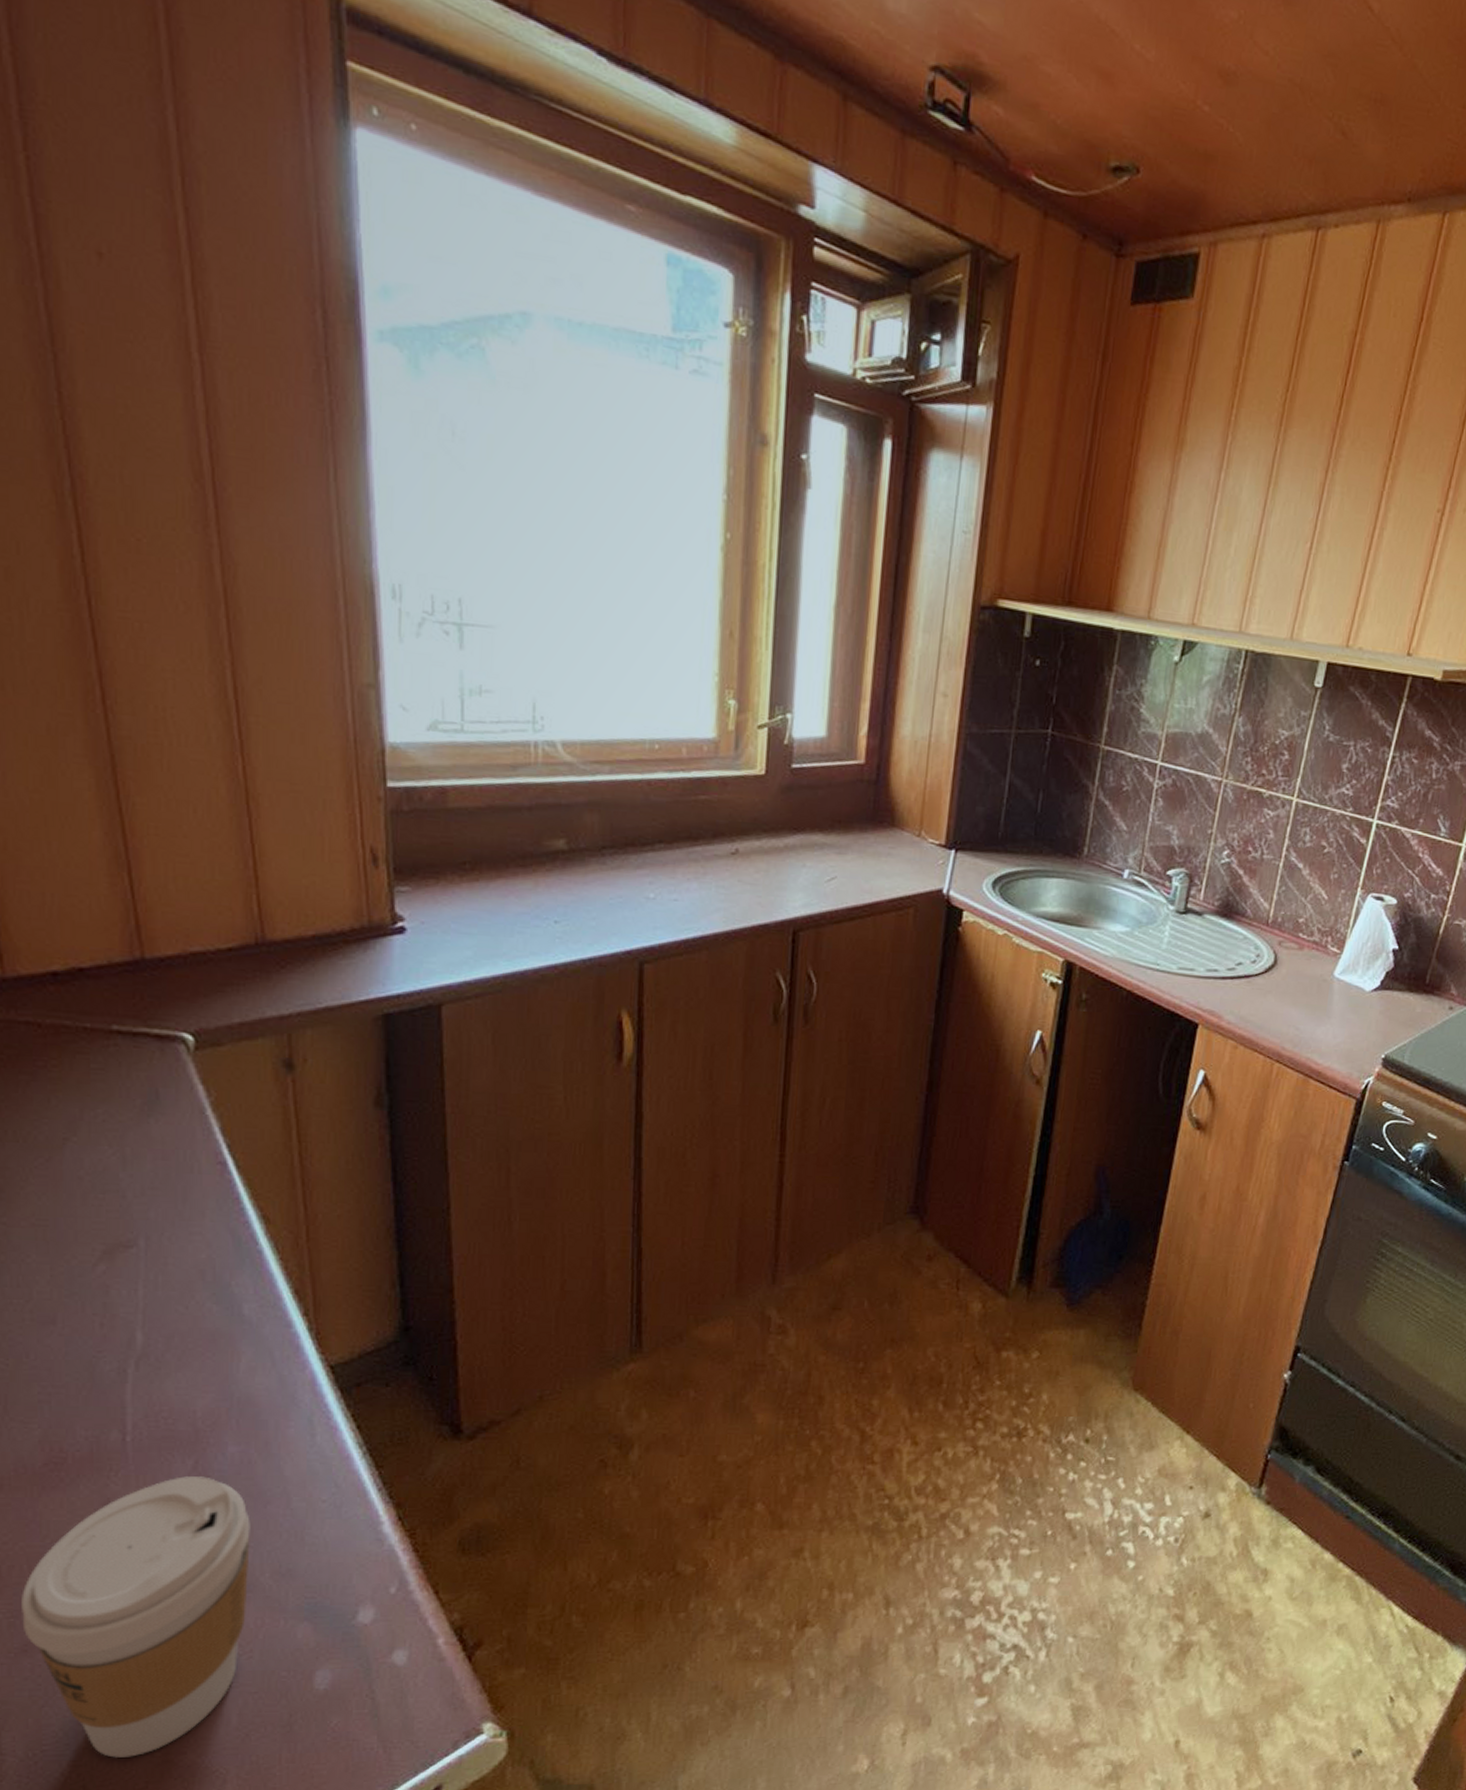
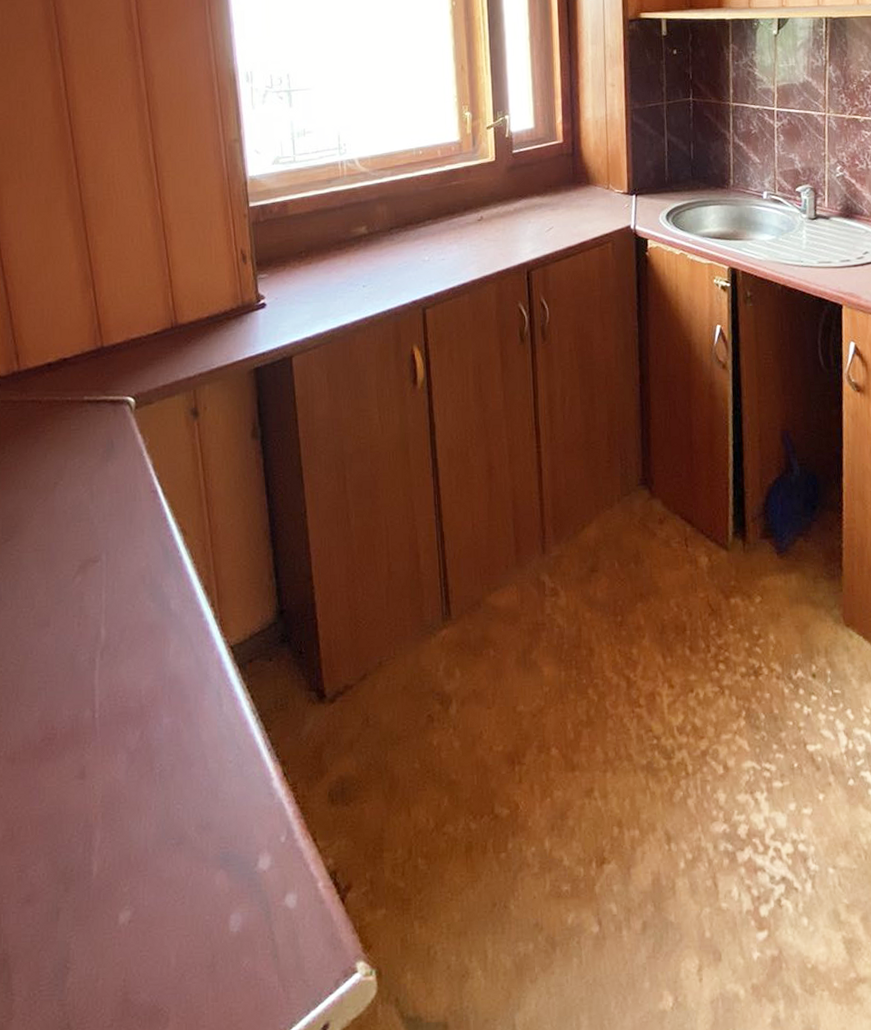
coffee cup: present [21,1476,250,1758] -> none [26,745,181,997]

